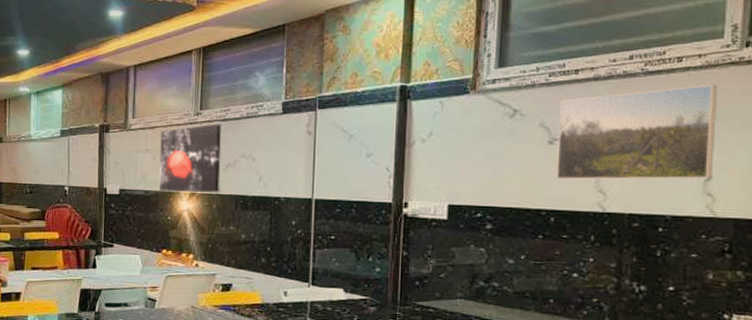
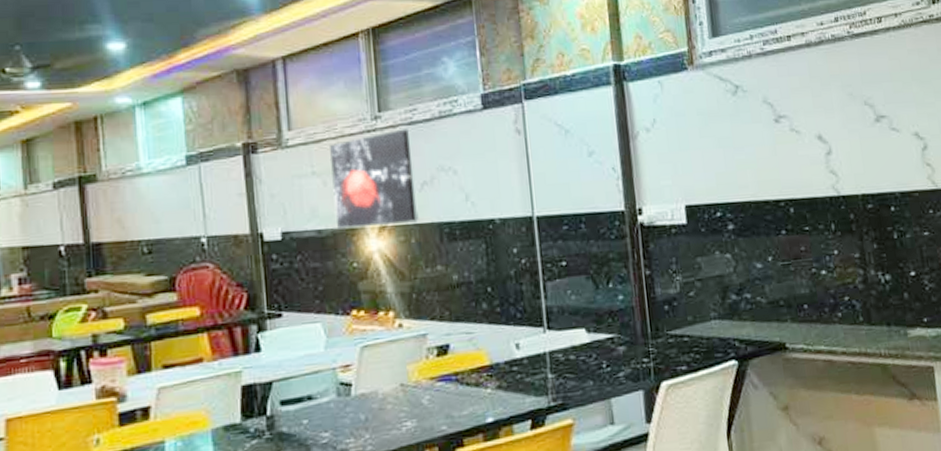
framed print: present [557,84,718,180] -> none [778,45,928,162]

